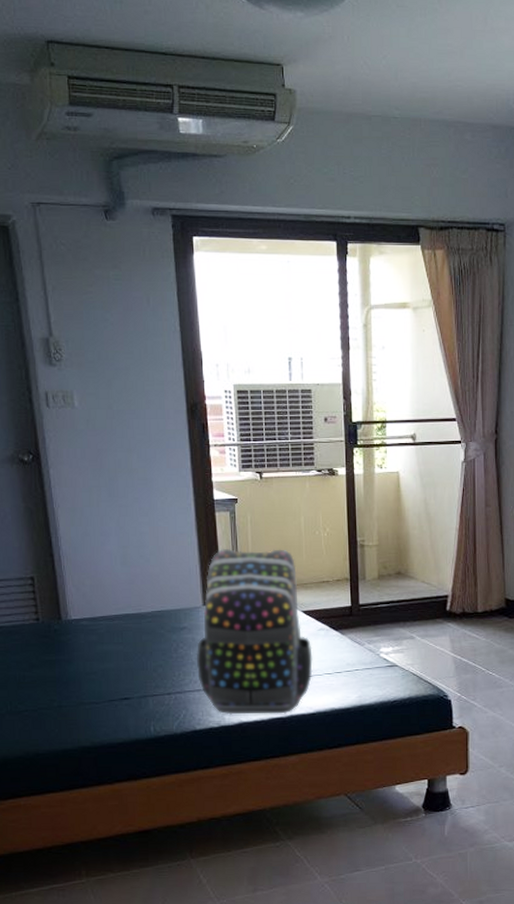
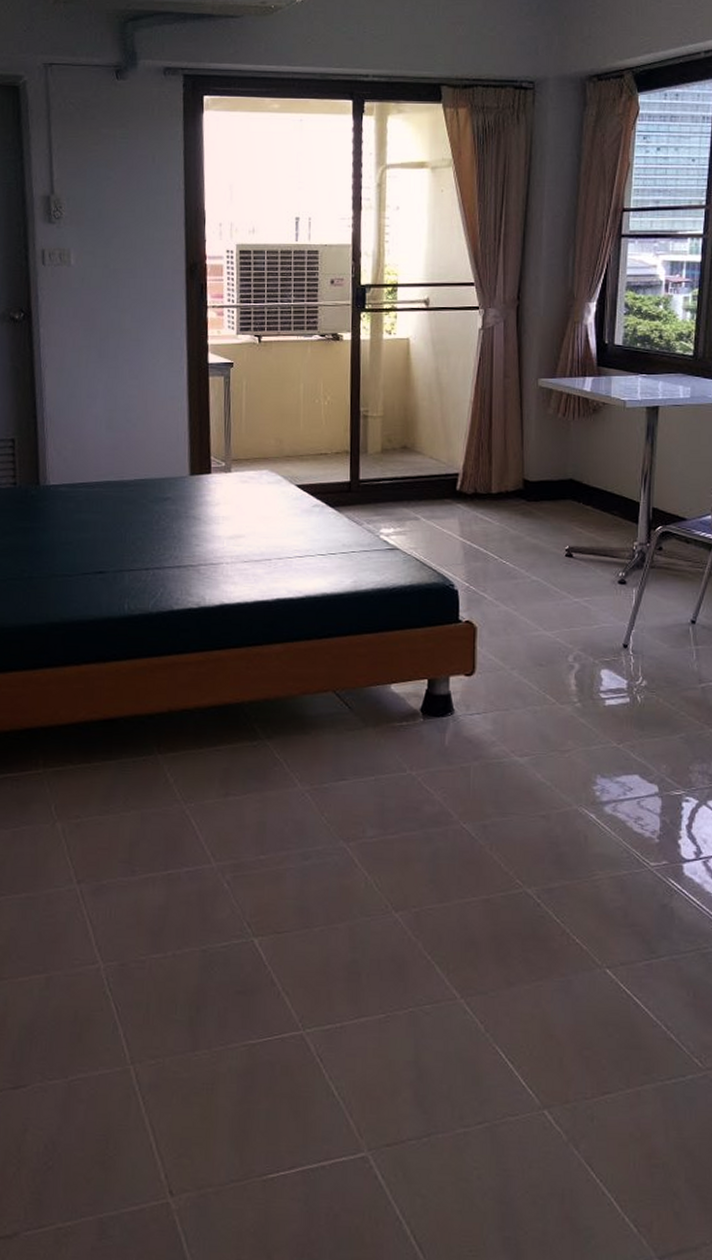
backpack: present [196,549,313,715] -> none [178,416,305,597]

